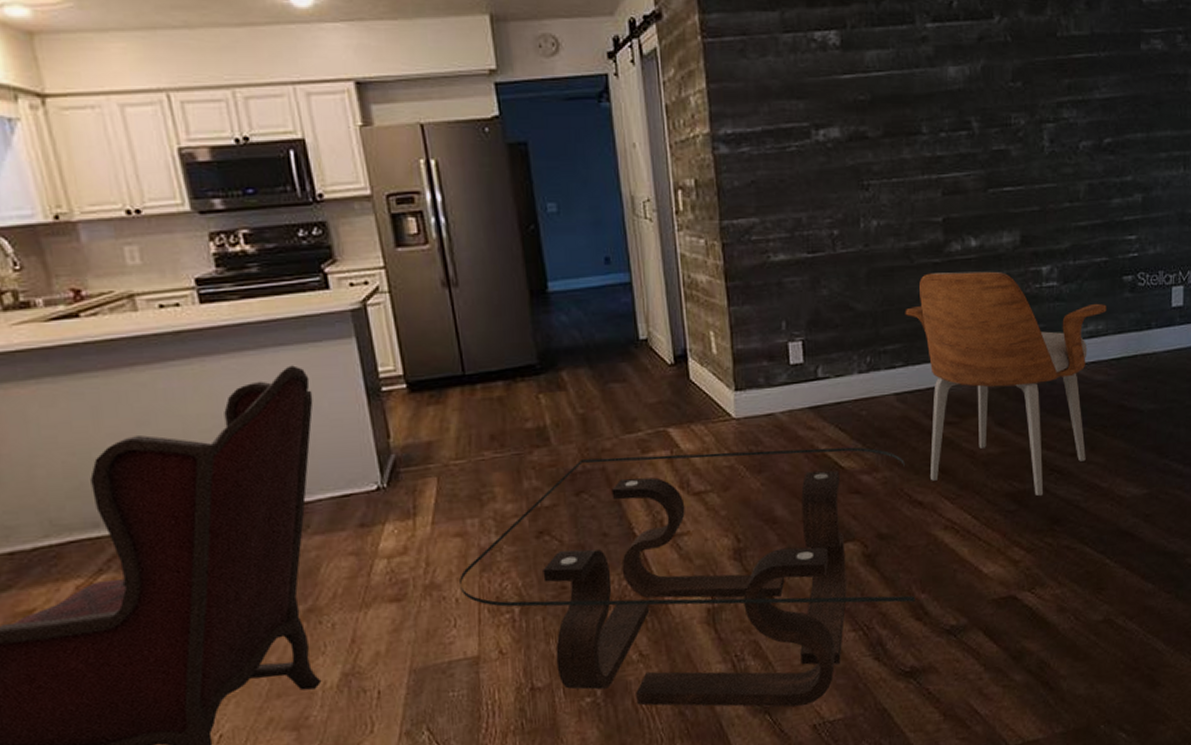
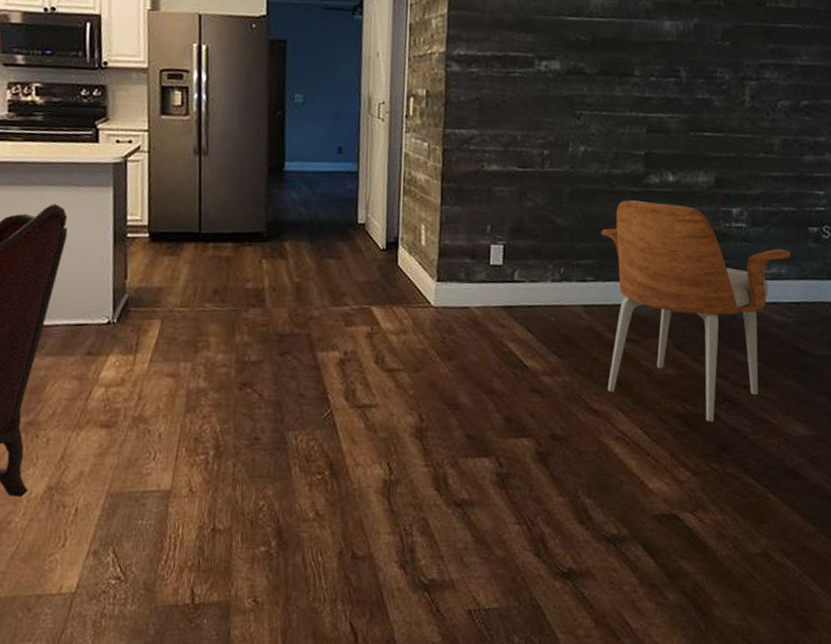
coffee table: present [459,447,915,707] -> none [164,324,585,590]

